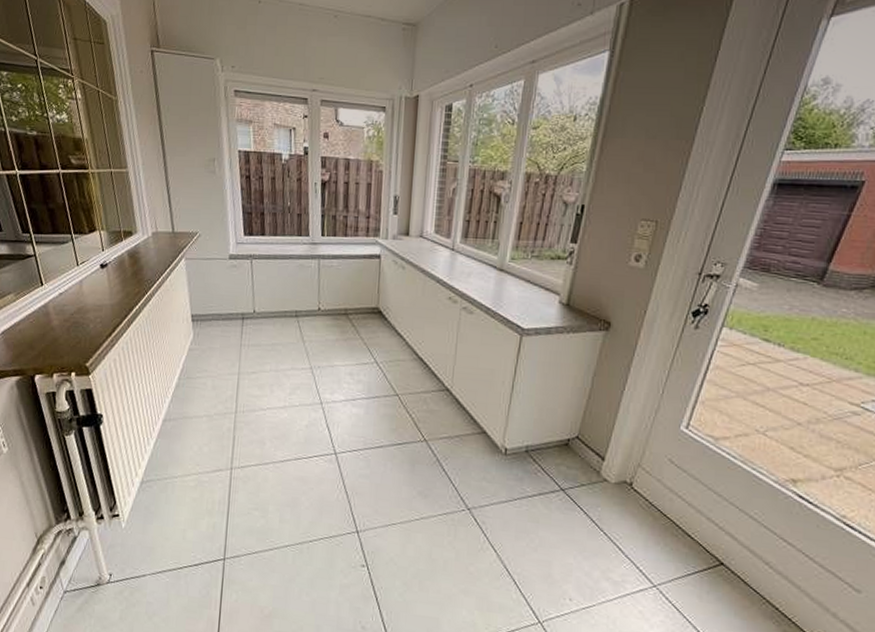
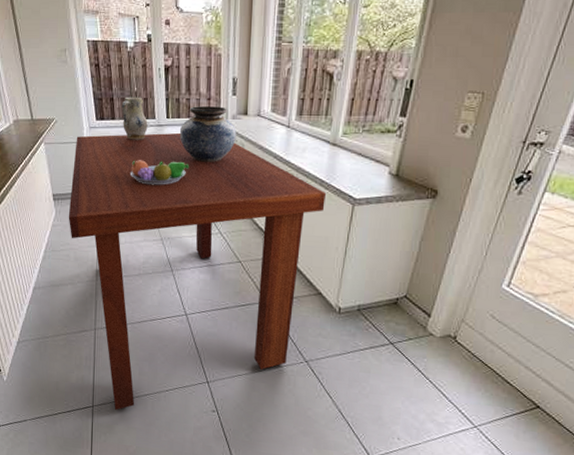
dining table: none [207,251,492,564] -> present [68,132,326,410]
ceramic pitcher: none [272,211,301,259] -> present [121,97,148,140]
fruit bowl: none [278,280,345,309] -> present [129,160,190,185]
vase: none [334,224,397,285] -> present [179,106,236,162]

